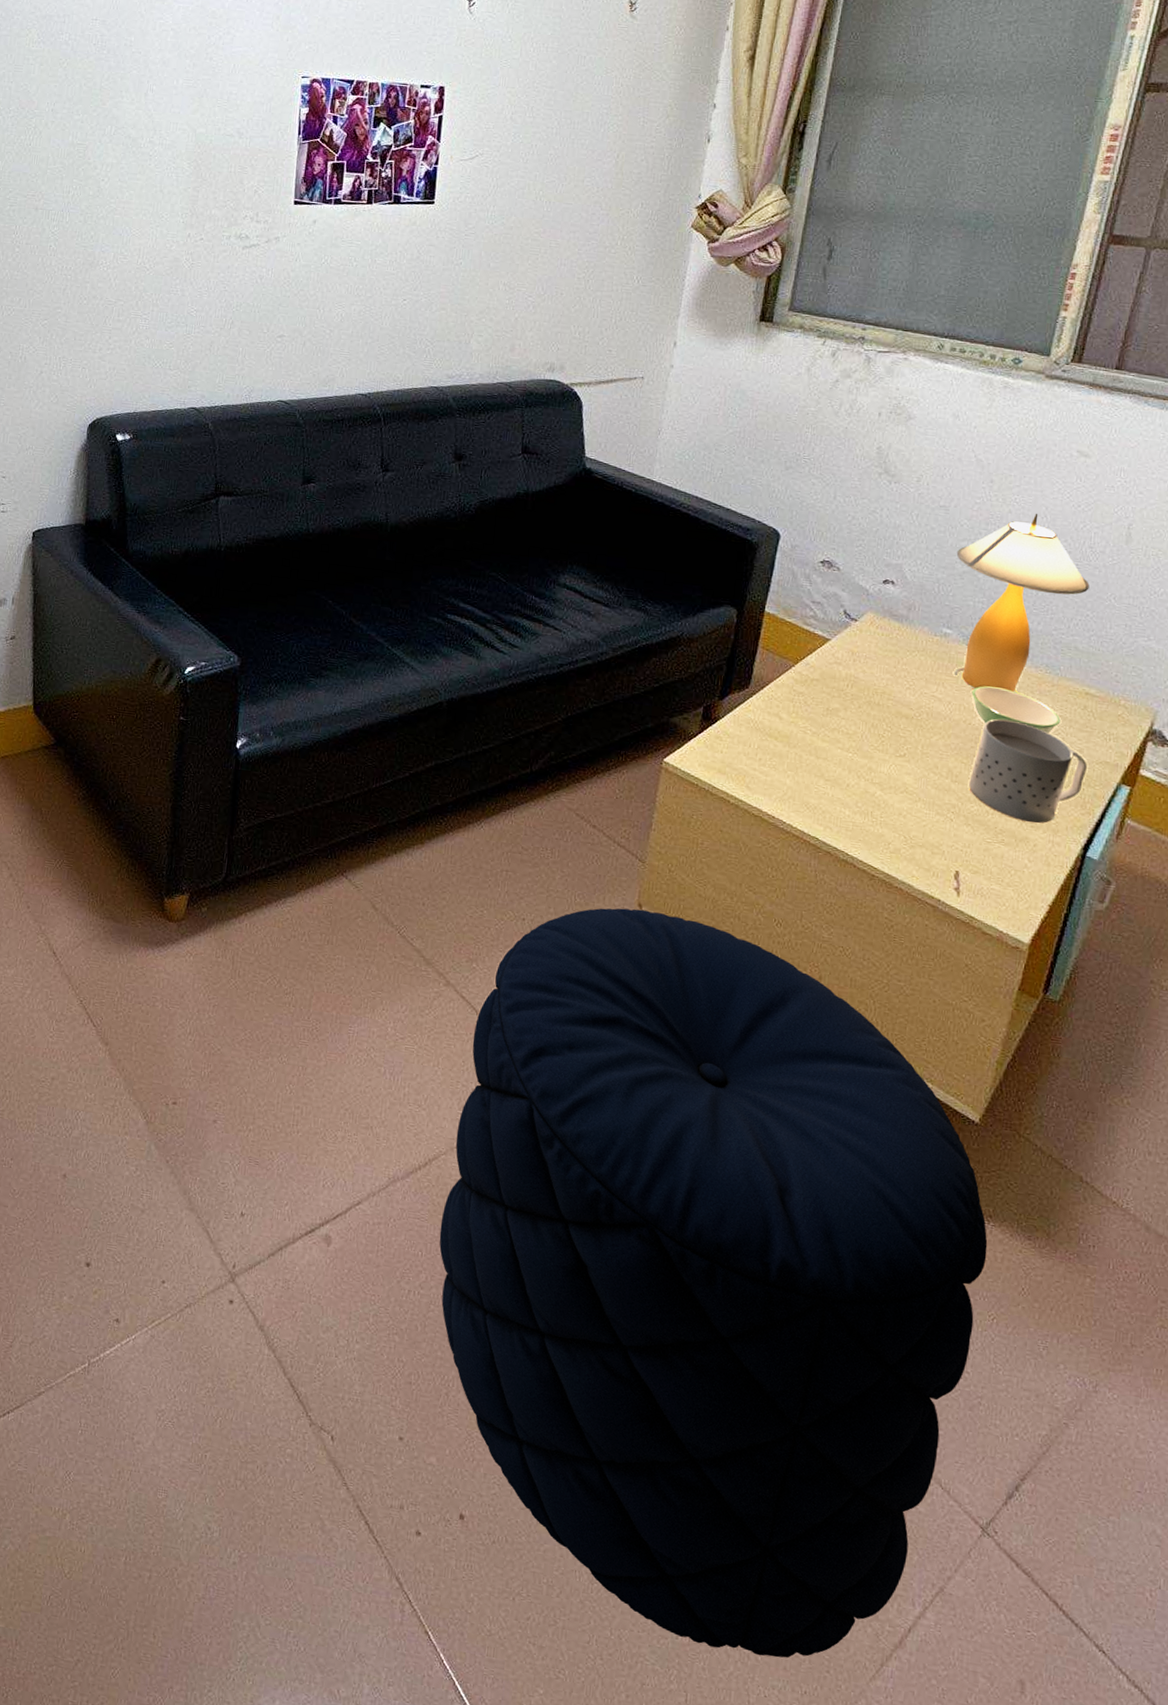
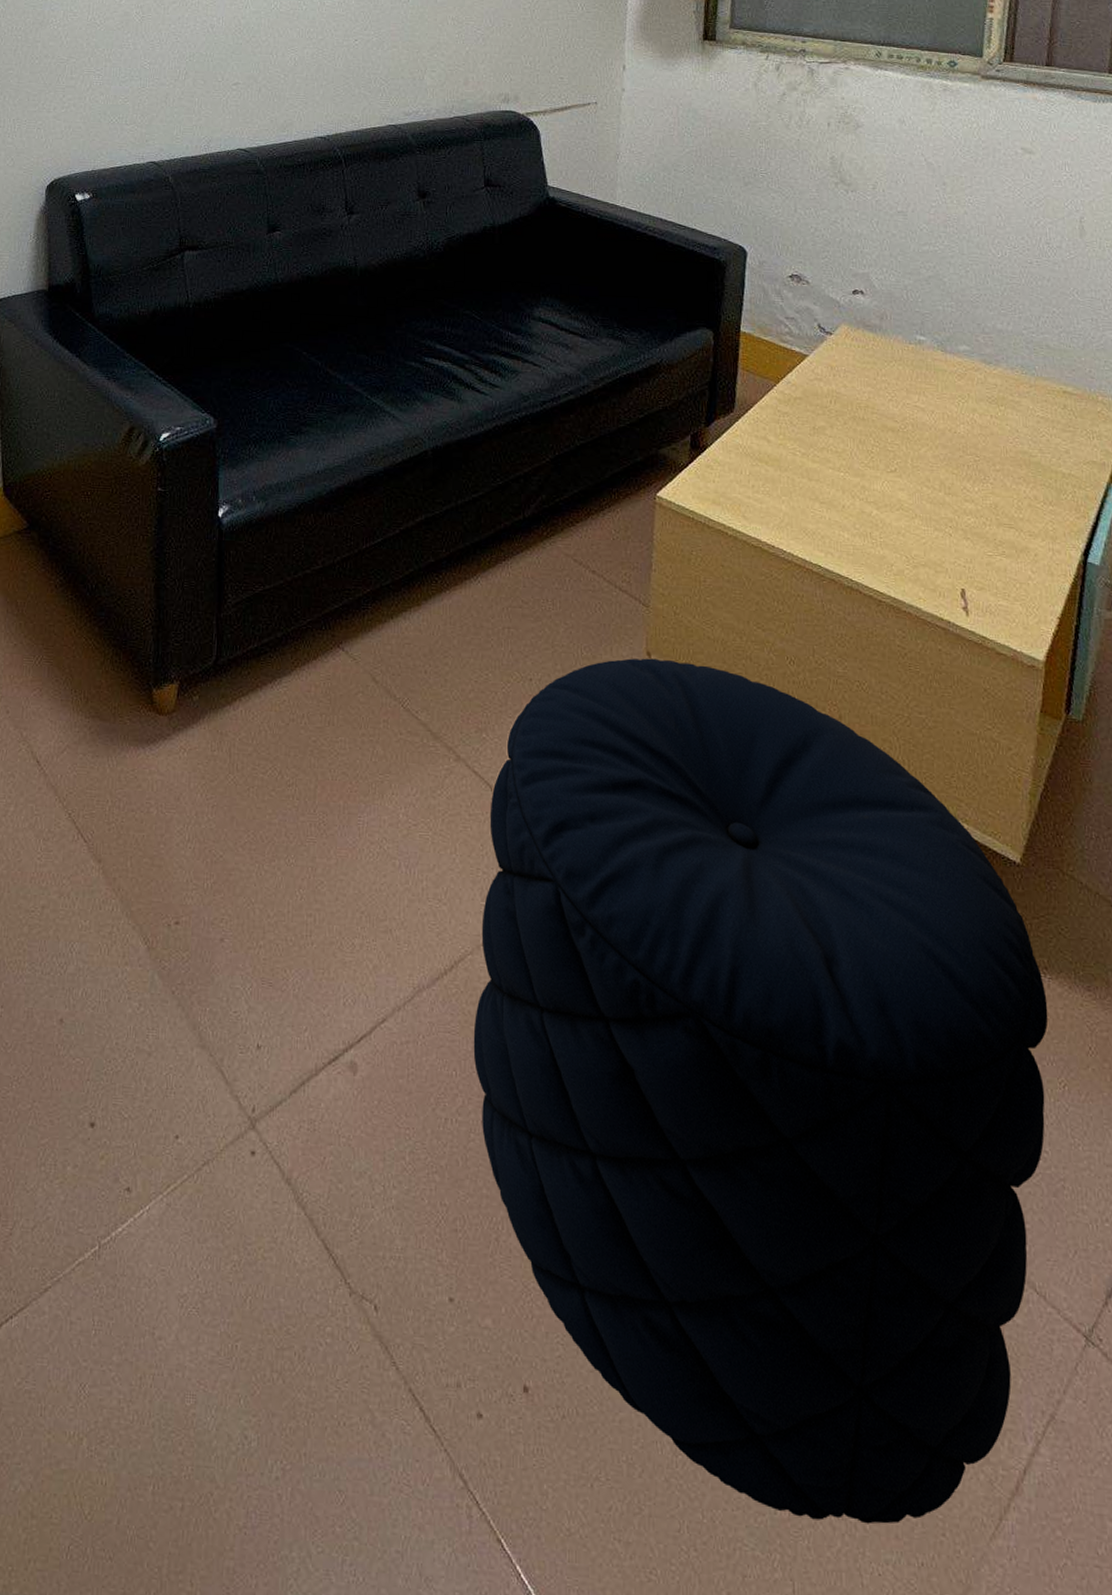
table lamp: present [954,513,1090,692] -> none [919,212,1052,396]
mug: present [969,719,1087,824] -> none [962,425,1076,532]
bowl: present [971,686,1061,735] -> none [953,392,1043,437]

